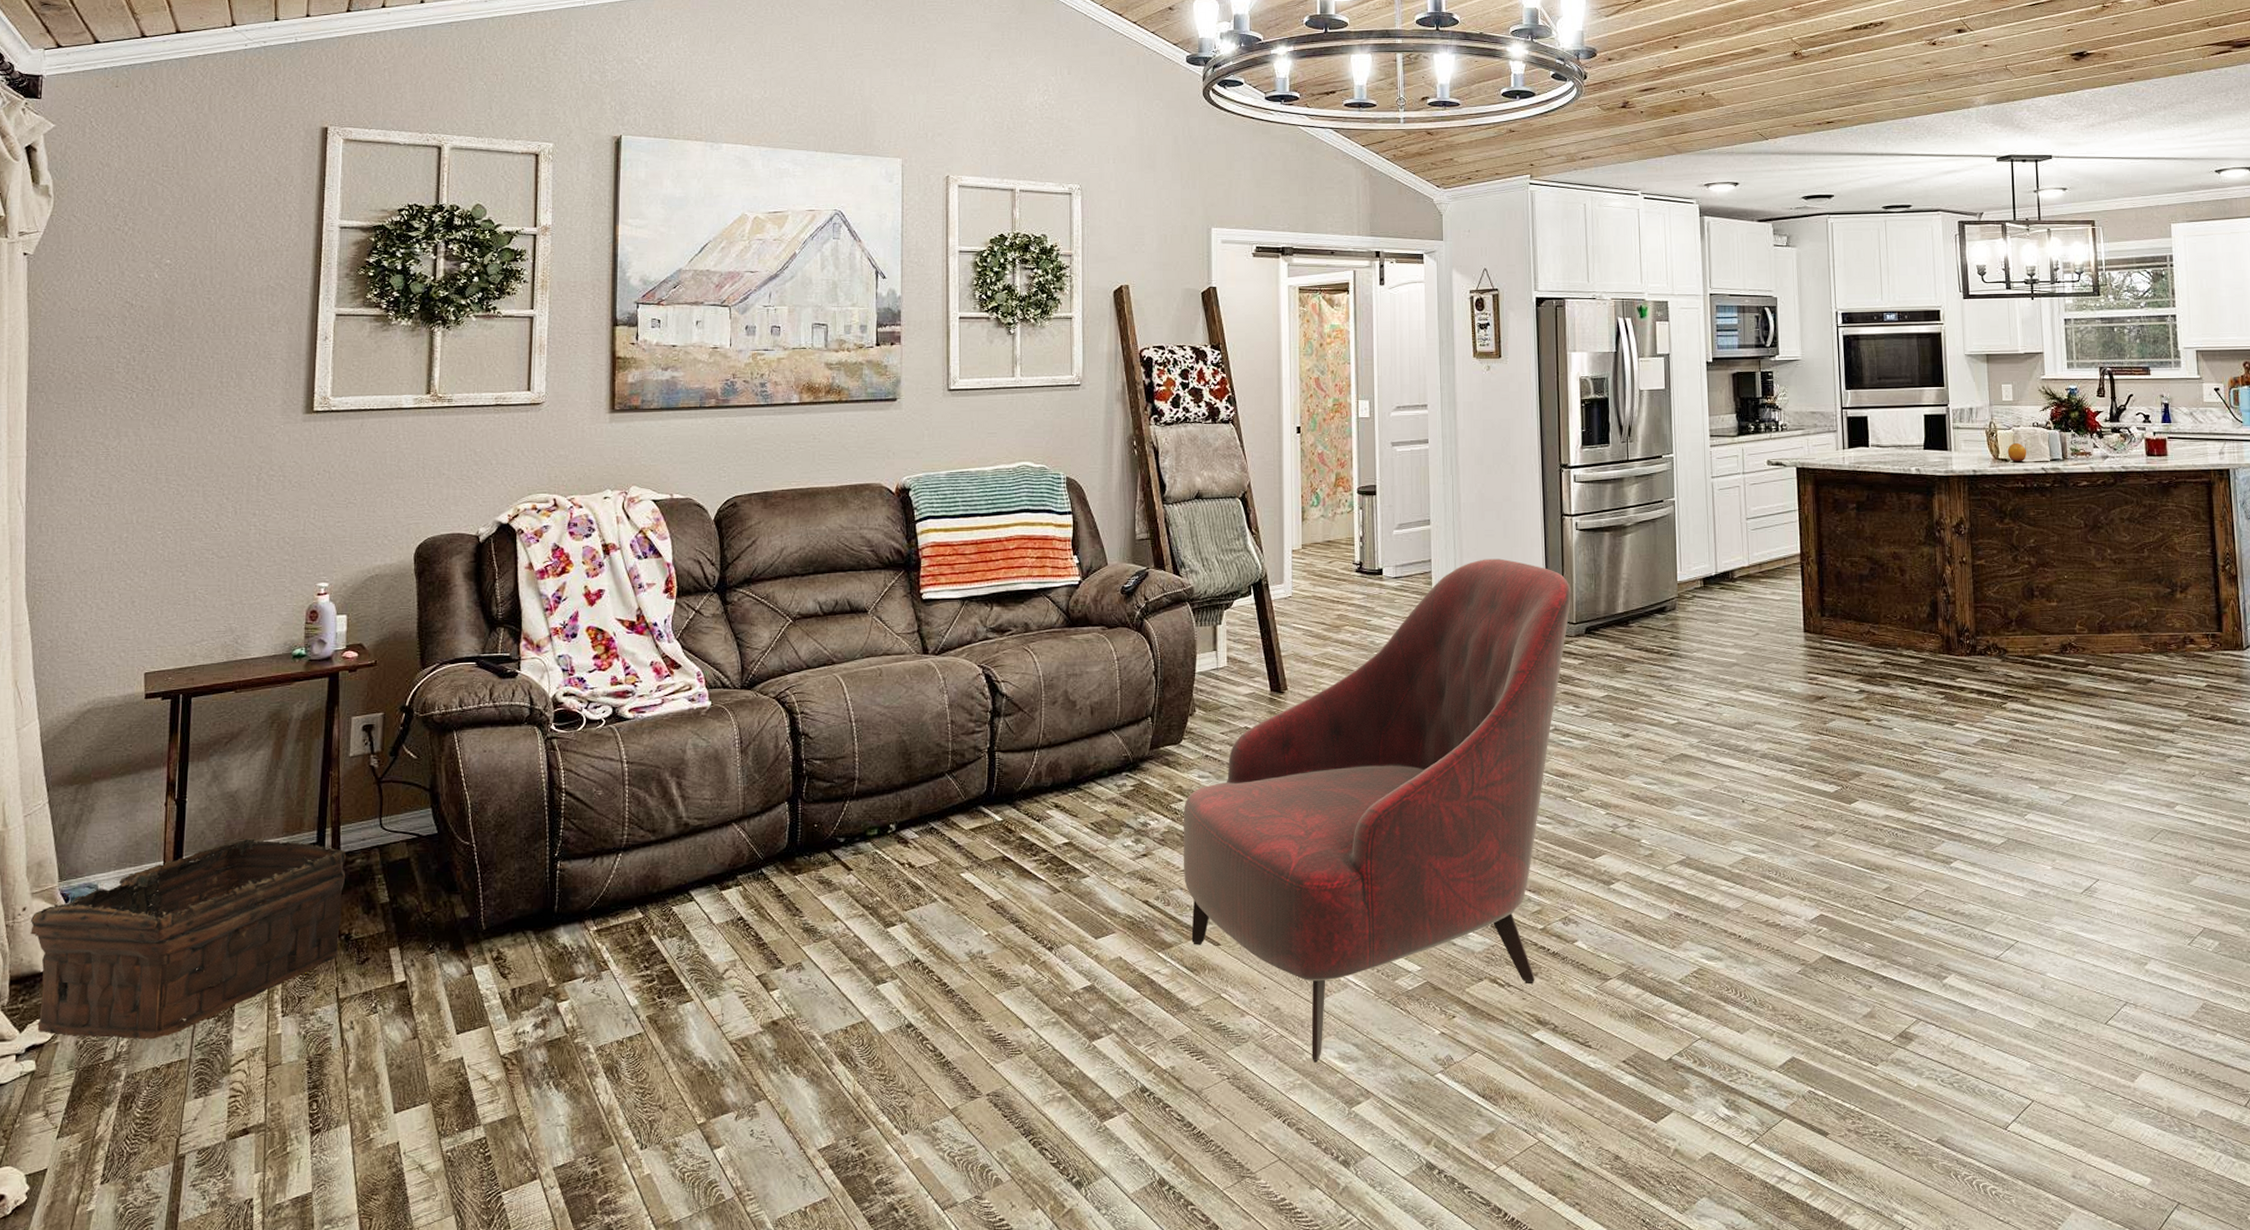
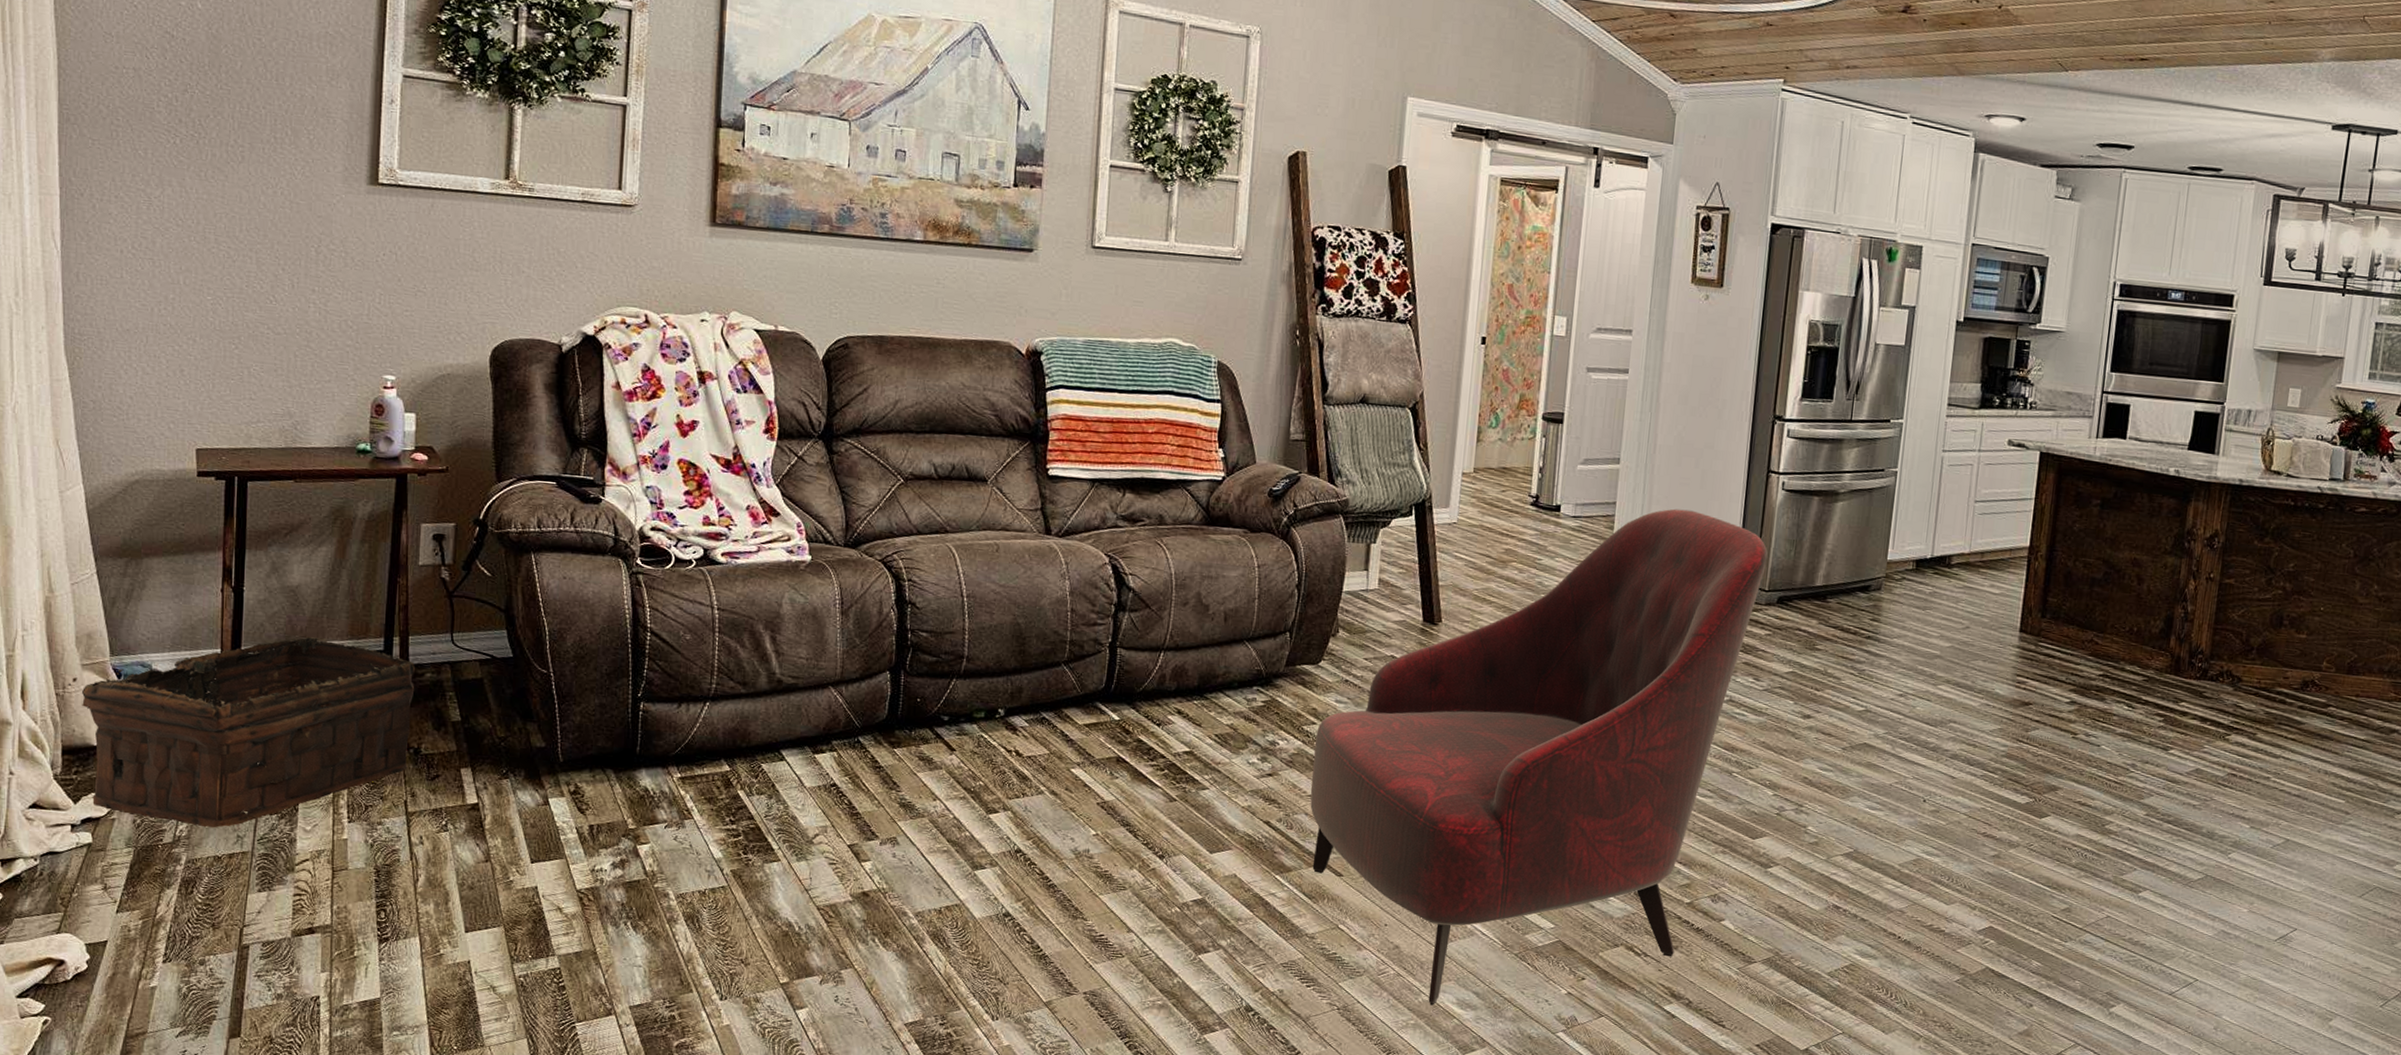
fruit: present [2007,442,2026,463] -> none [2282,454,2304,478]

